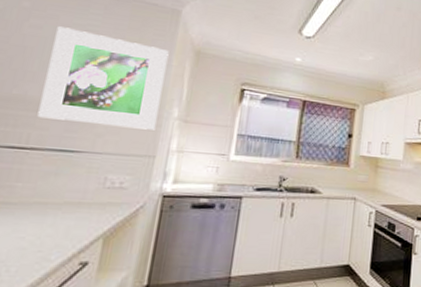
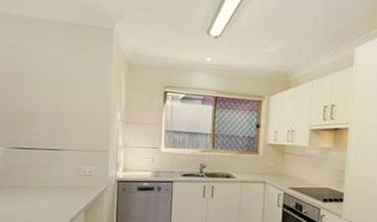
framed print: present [37,26,169,130] -> none [33,56,108,131]

